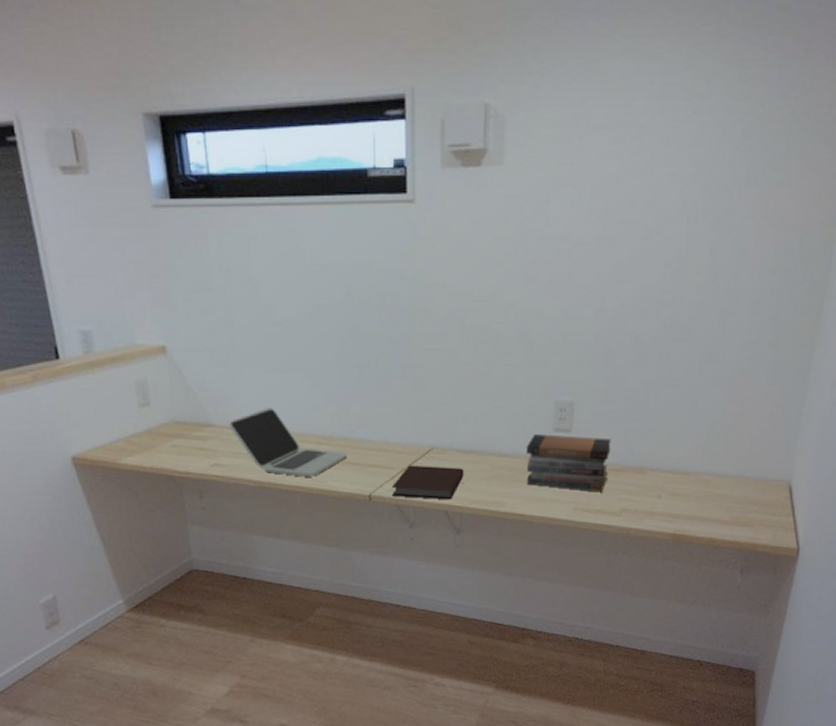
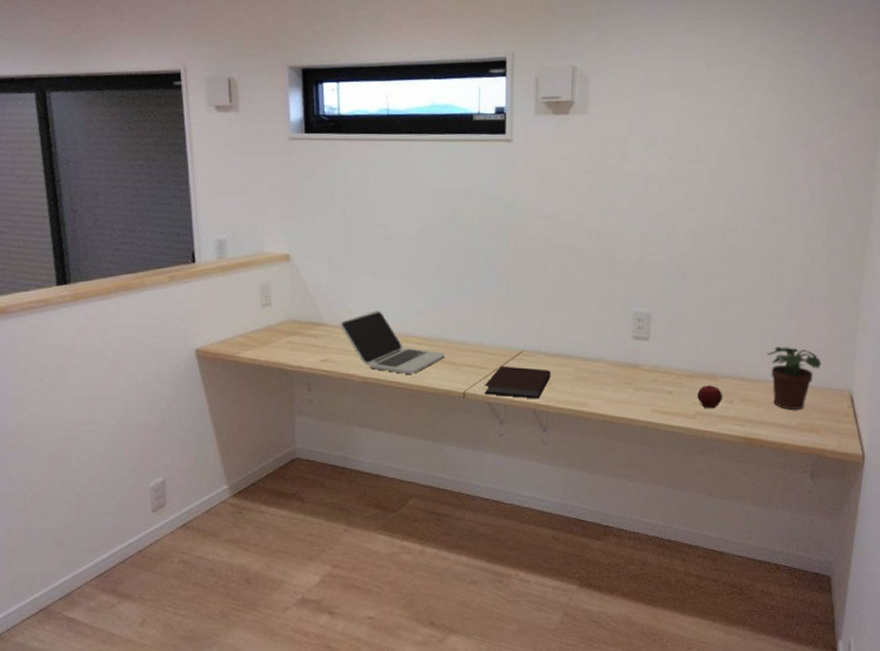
book stack: present [526,434,611,493] -> none [608,341,685,396]
apple: none [623,479,651,505] -> present [697,385,723,409]
potted plant: none [701,435,761,503] -> present [767,347,822,410]

